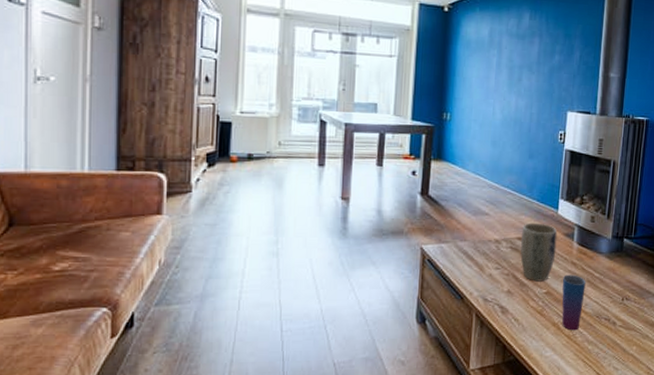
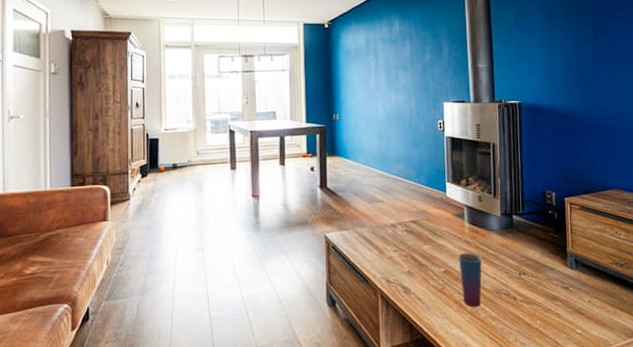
plant pot: present [520,222,558,282] -> none [415,206,449,261]

